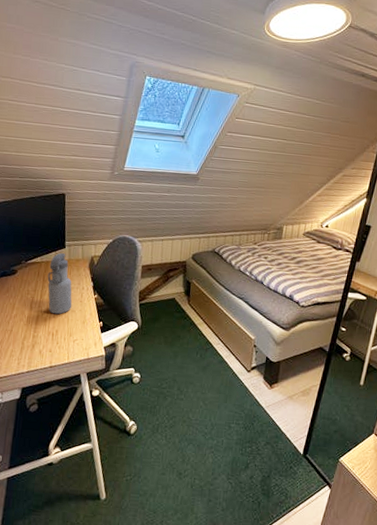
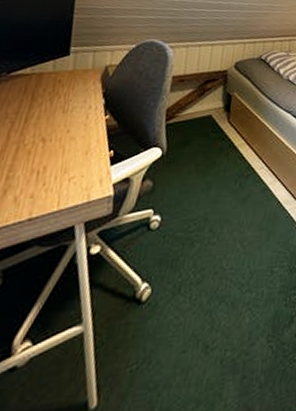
water bottle: present [47,253,72,315] -> none [35,62,75,144]

